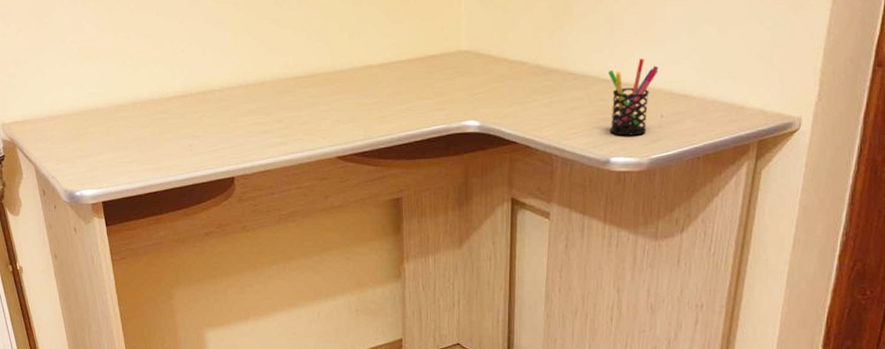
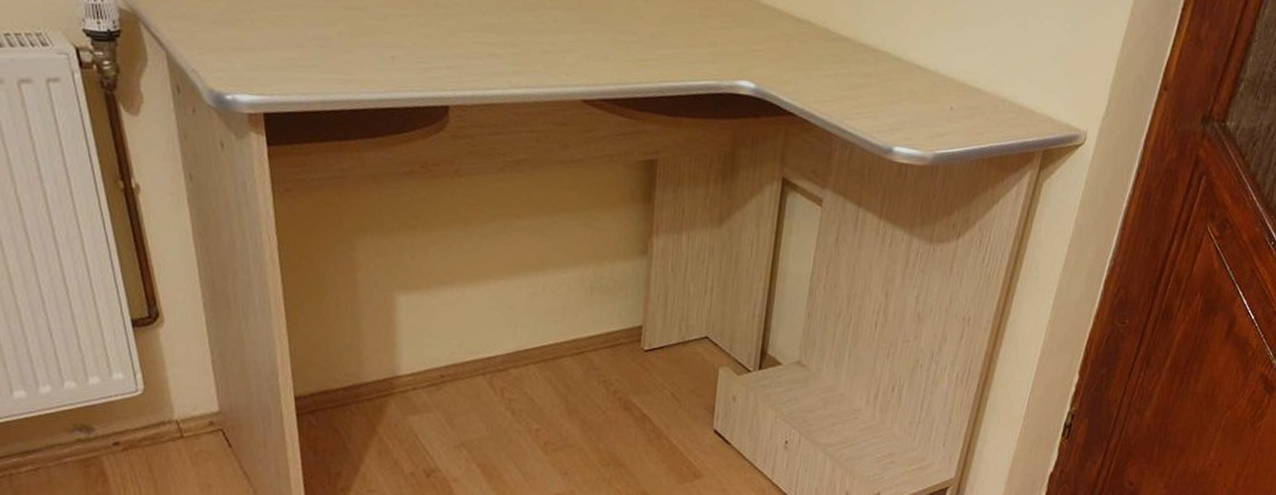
pen holder: present [608,58,659,136] -> none [896,40,954,126]

